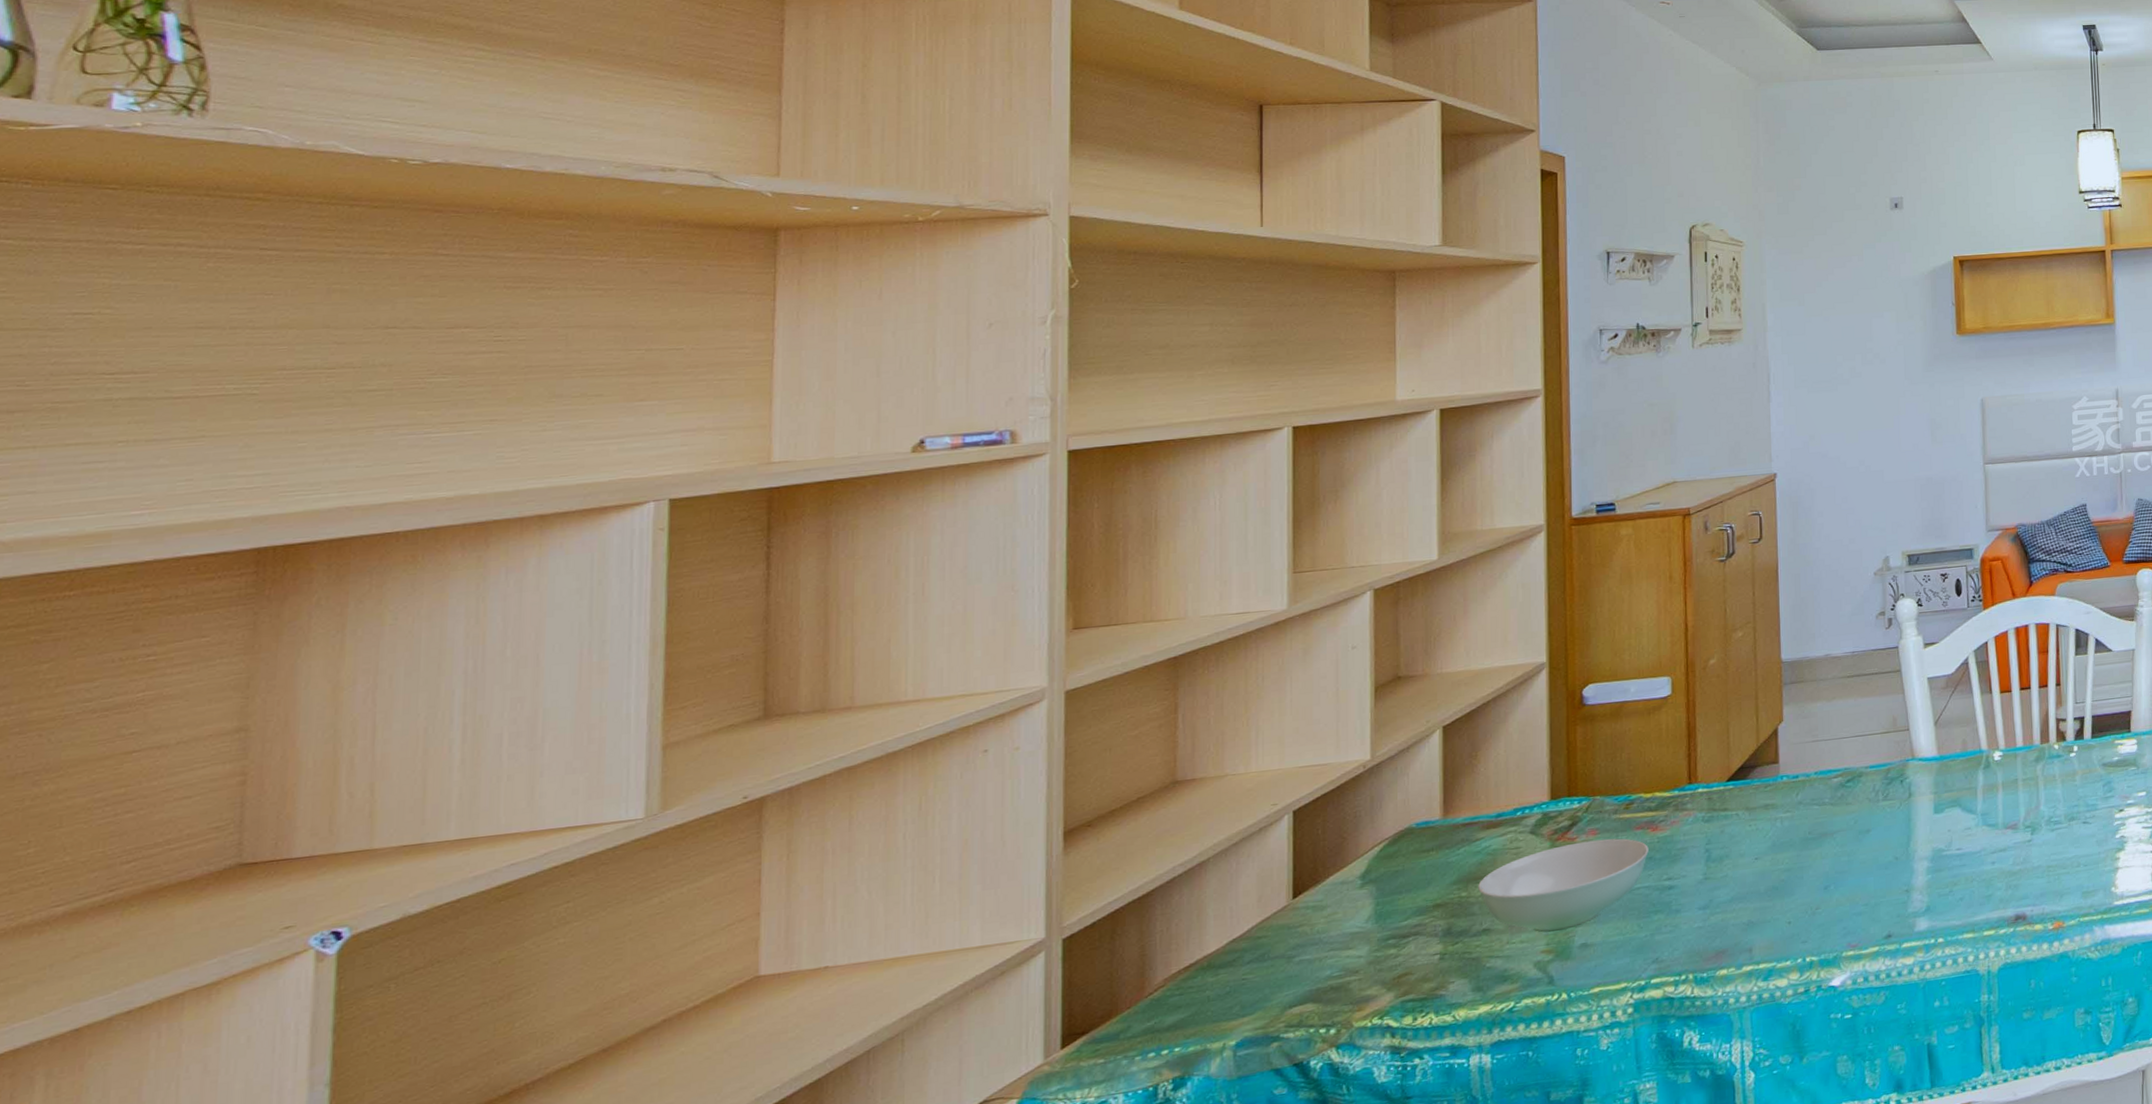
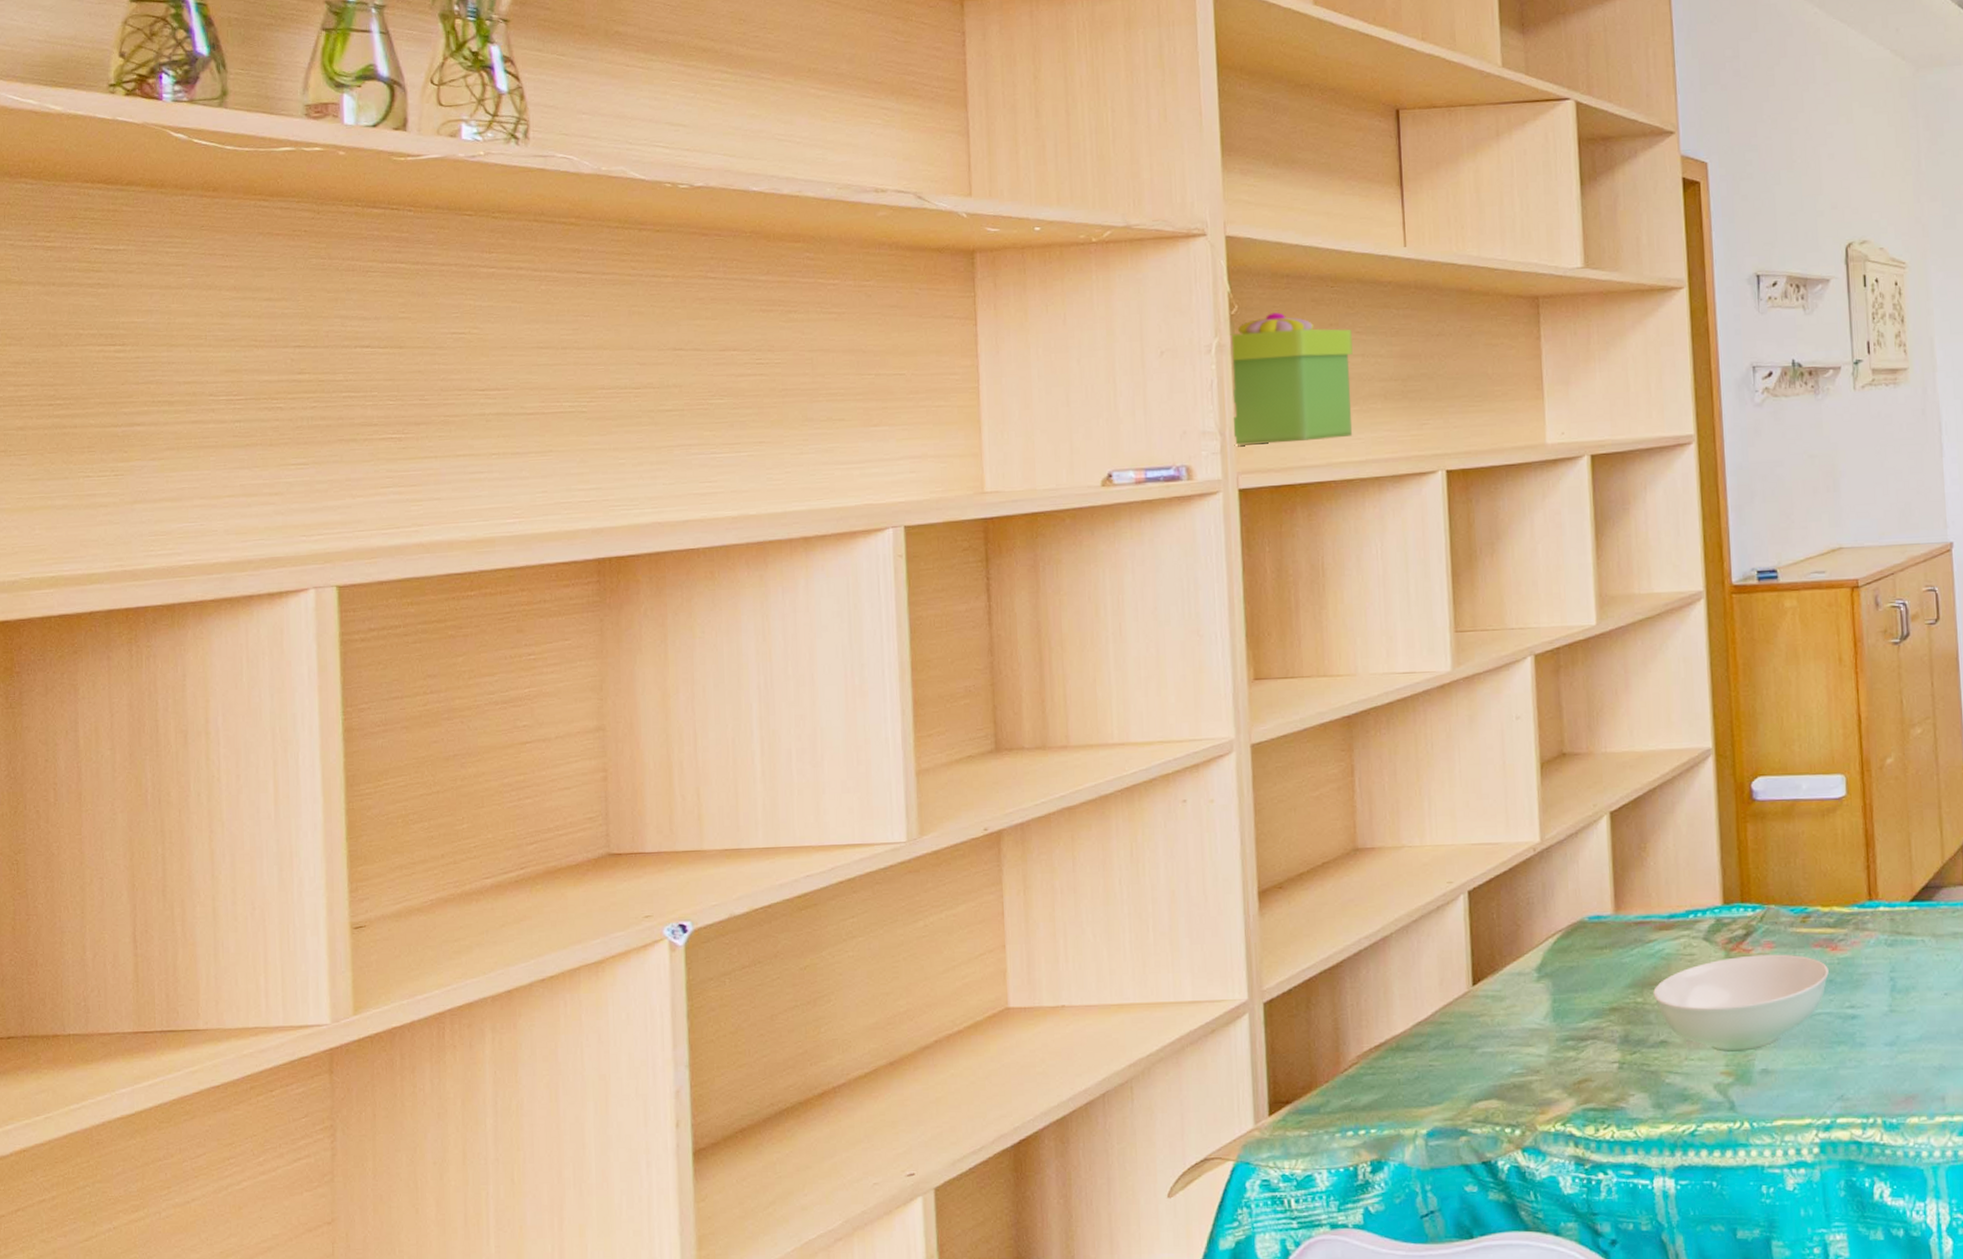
decorative box: none [1066,286,1201,410] -> present [1230,312,1353,446]

